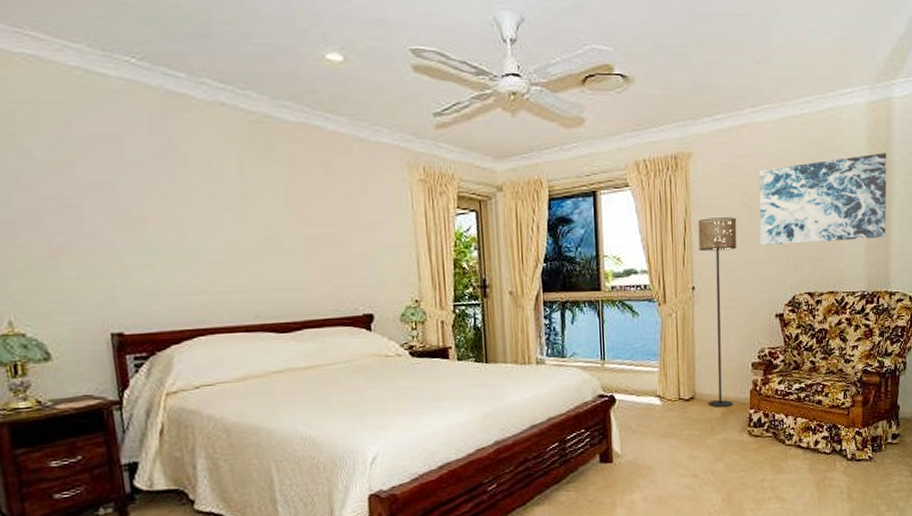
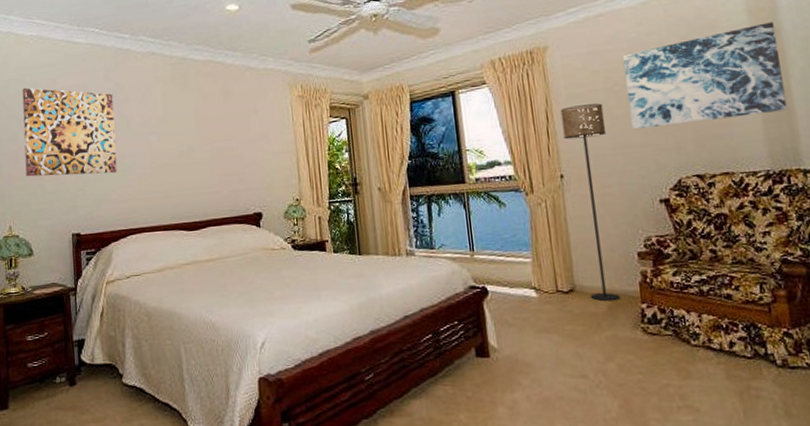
wall art: none [13,129,175,258] -> present [22,87,117,177]

